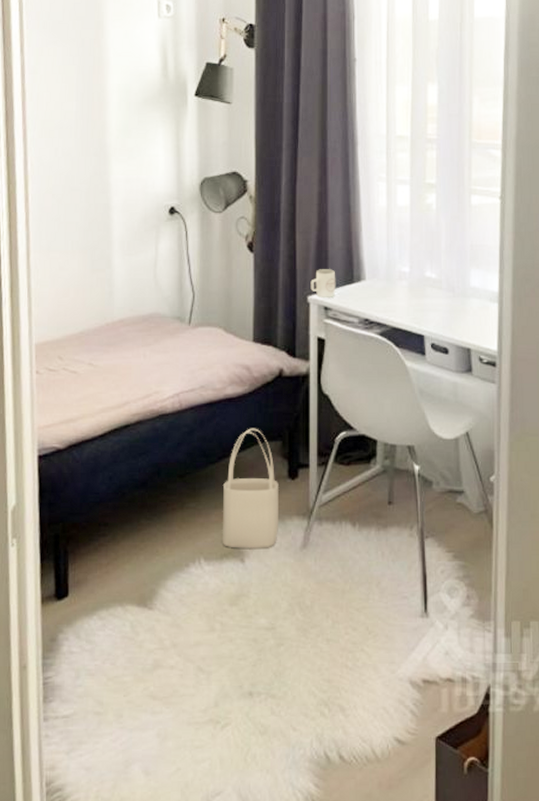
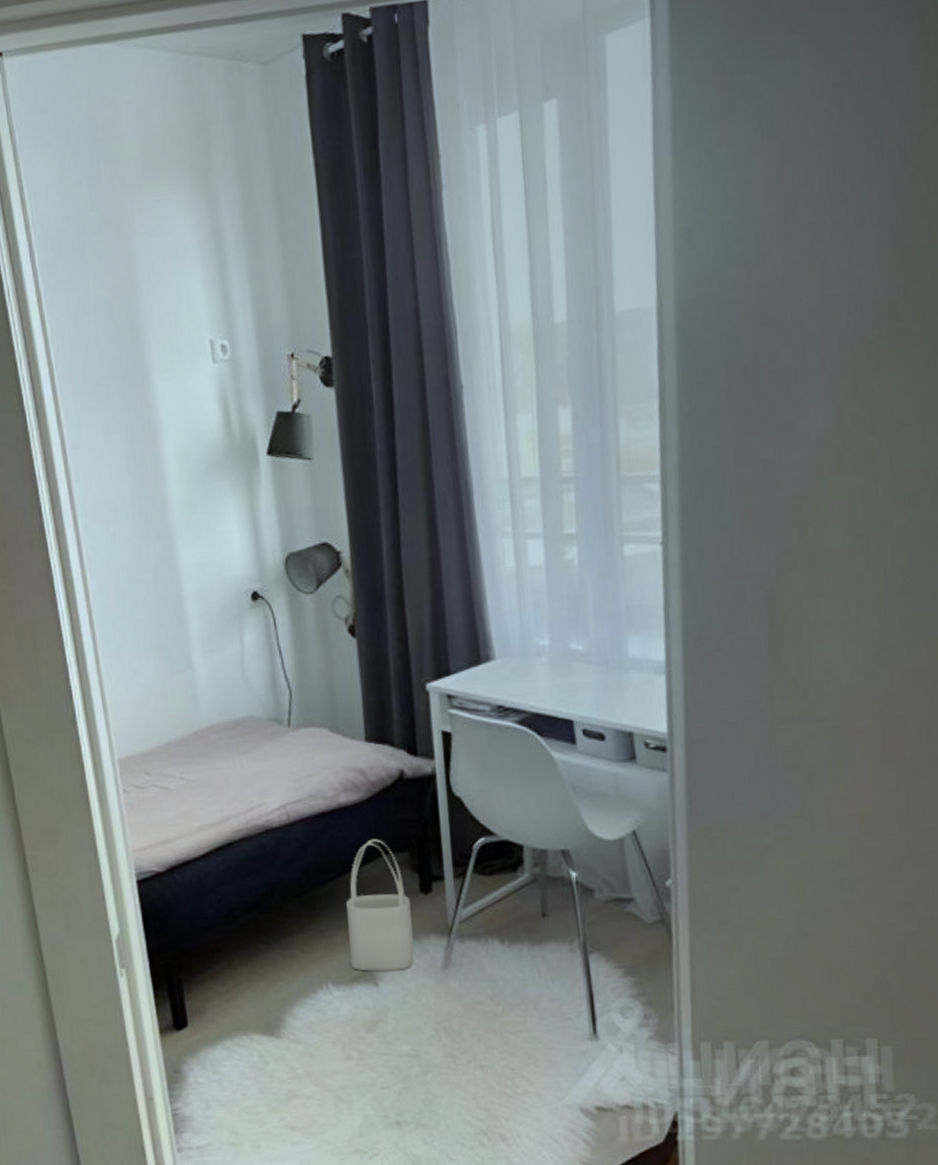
mug: present [310,269,336,299] -> none [428,649,460,685]

